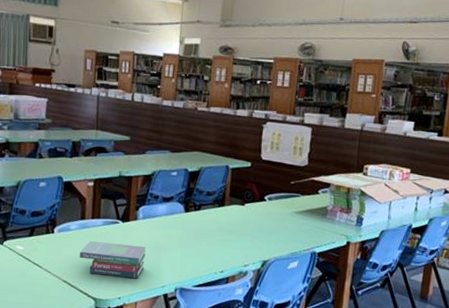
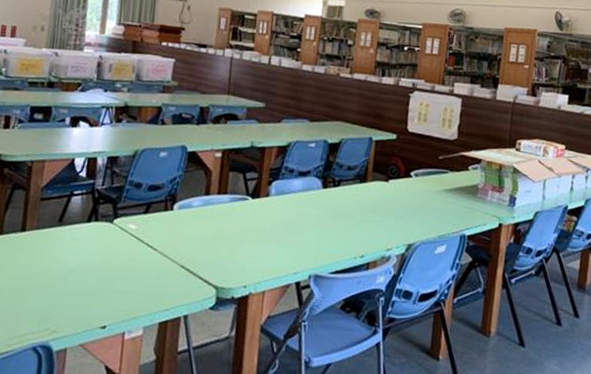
books: present [79,240,146,279] -> none [200,219,278,264]

